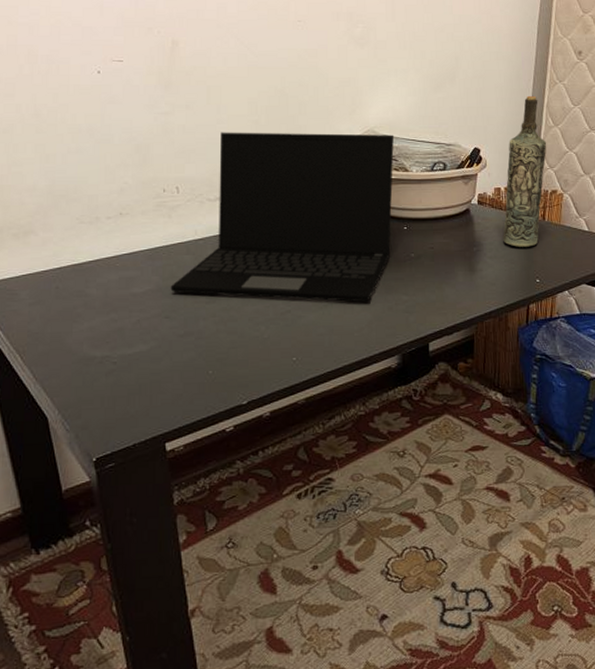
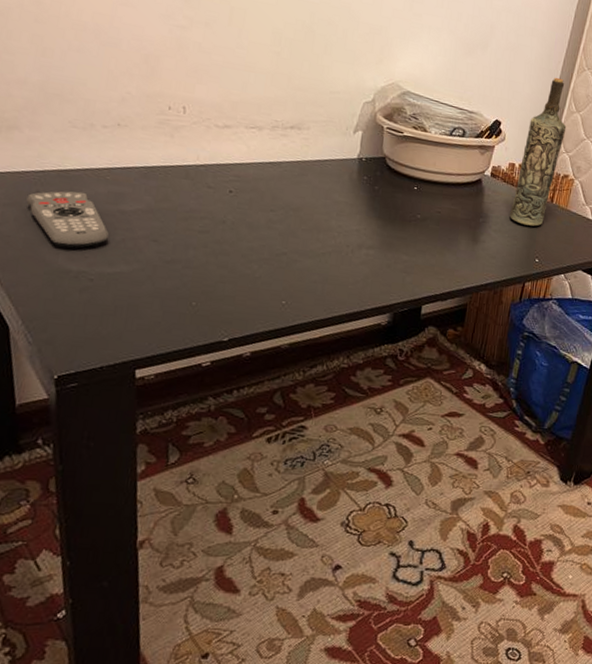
remote control: none [48,282,125,335] -> present [26,191,109,248]
laptop: present [170,132,395,303] -> none [162,57,419,257]

